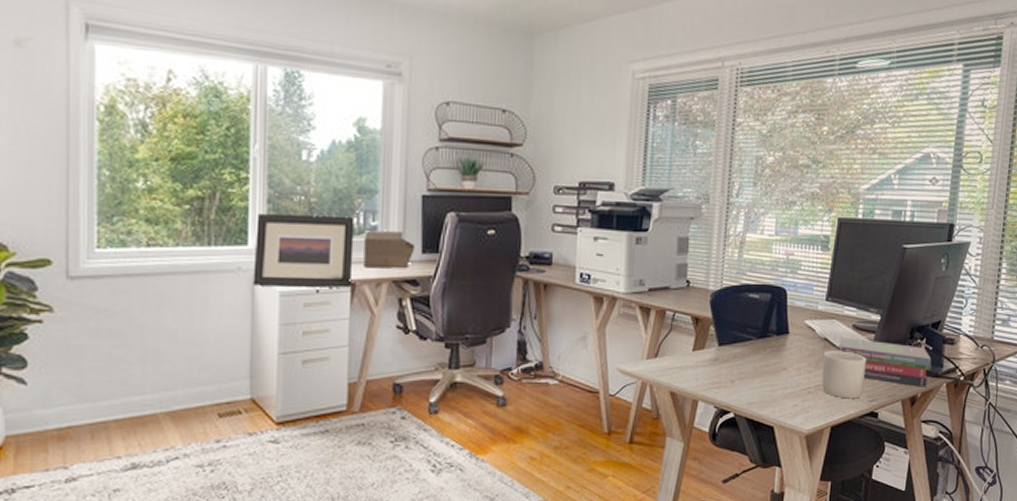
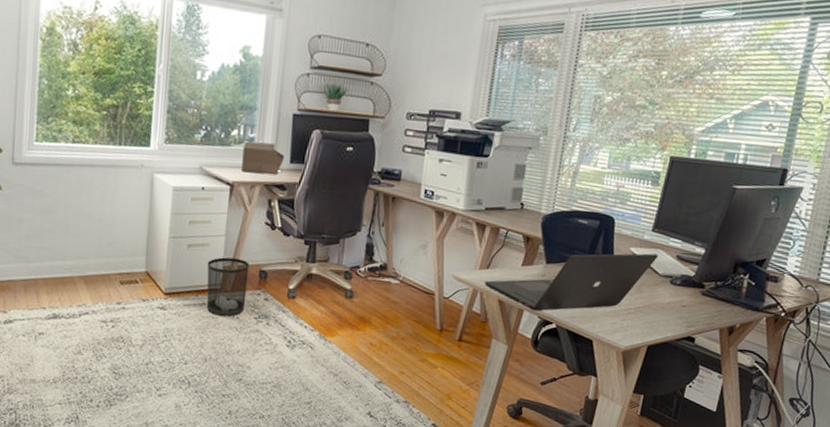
picture frame: present [253,214,355,288] -> none [152,122,236,188]
waste bin: none [328,372,380,443] -> present [206,257,250,317]
laptop: none [654,325,835,401] -> present [485,253,659,311]
mug: present [822,350,866,399] -> none [642,277,688,323]
books: present [839,337,932,387] -> none [661,266,753,319]

